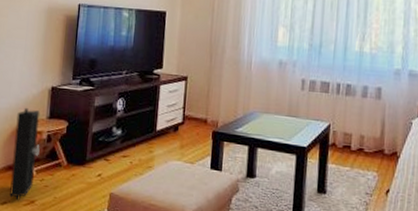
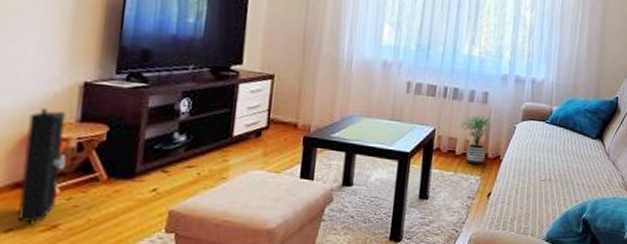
potted plant: none [355,110,388,161] -> present [461,115,493,165]

